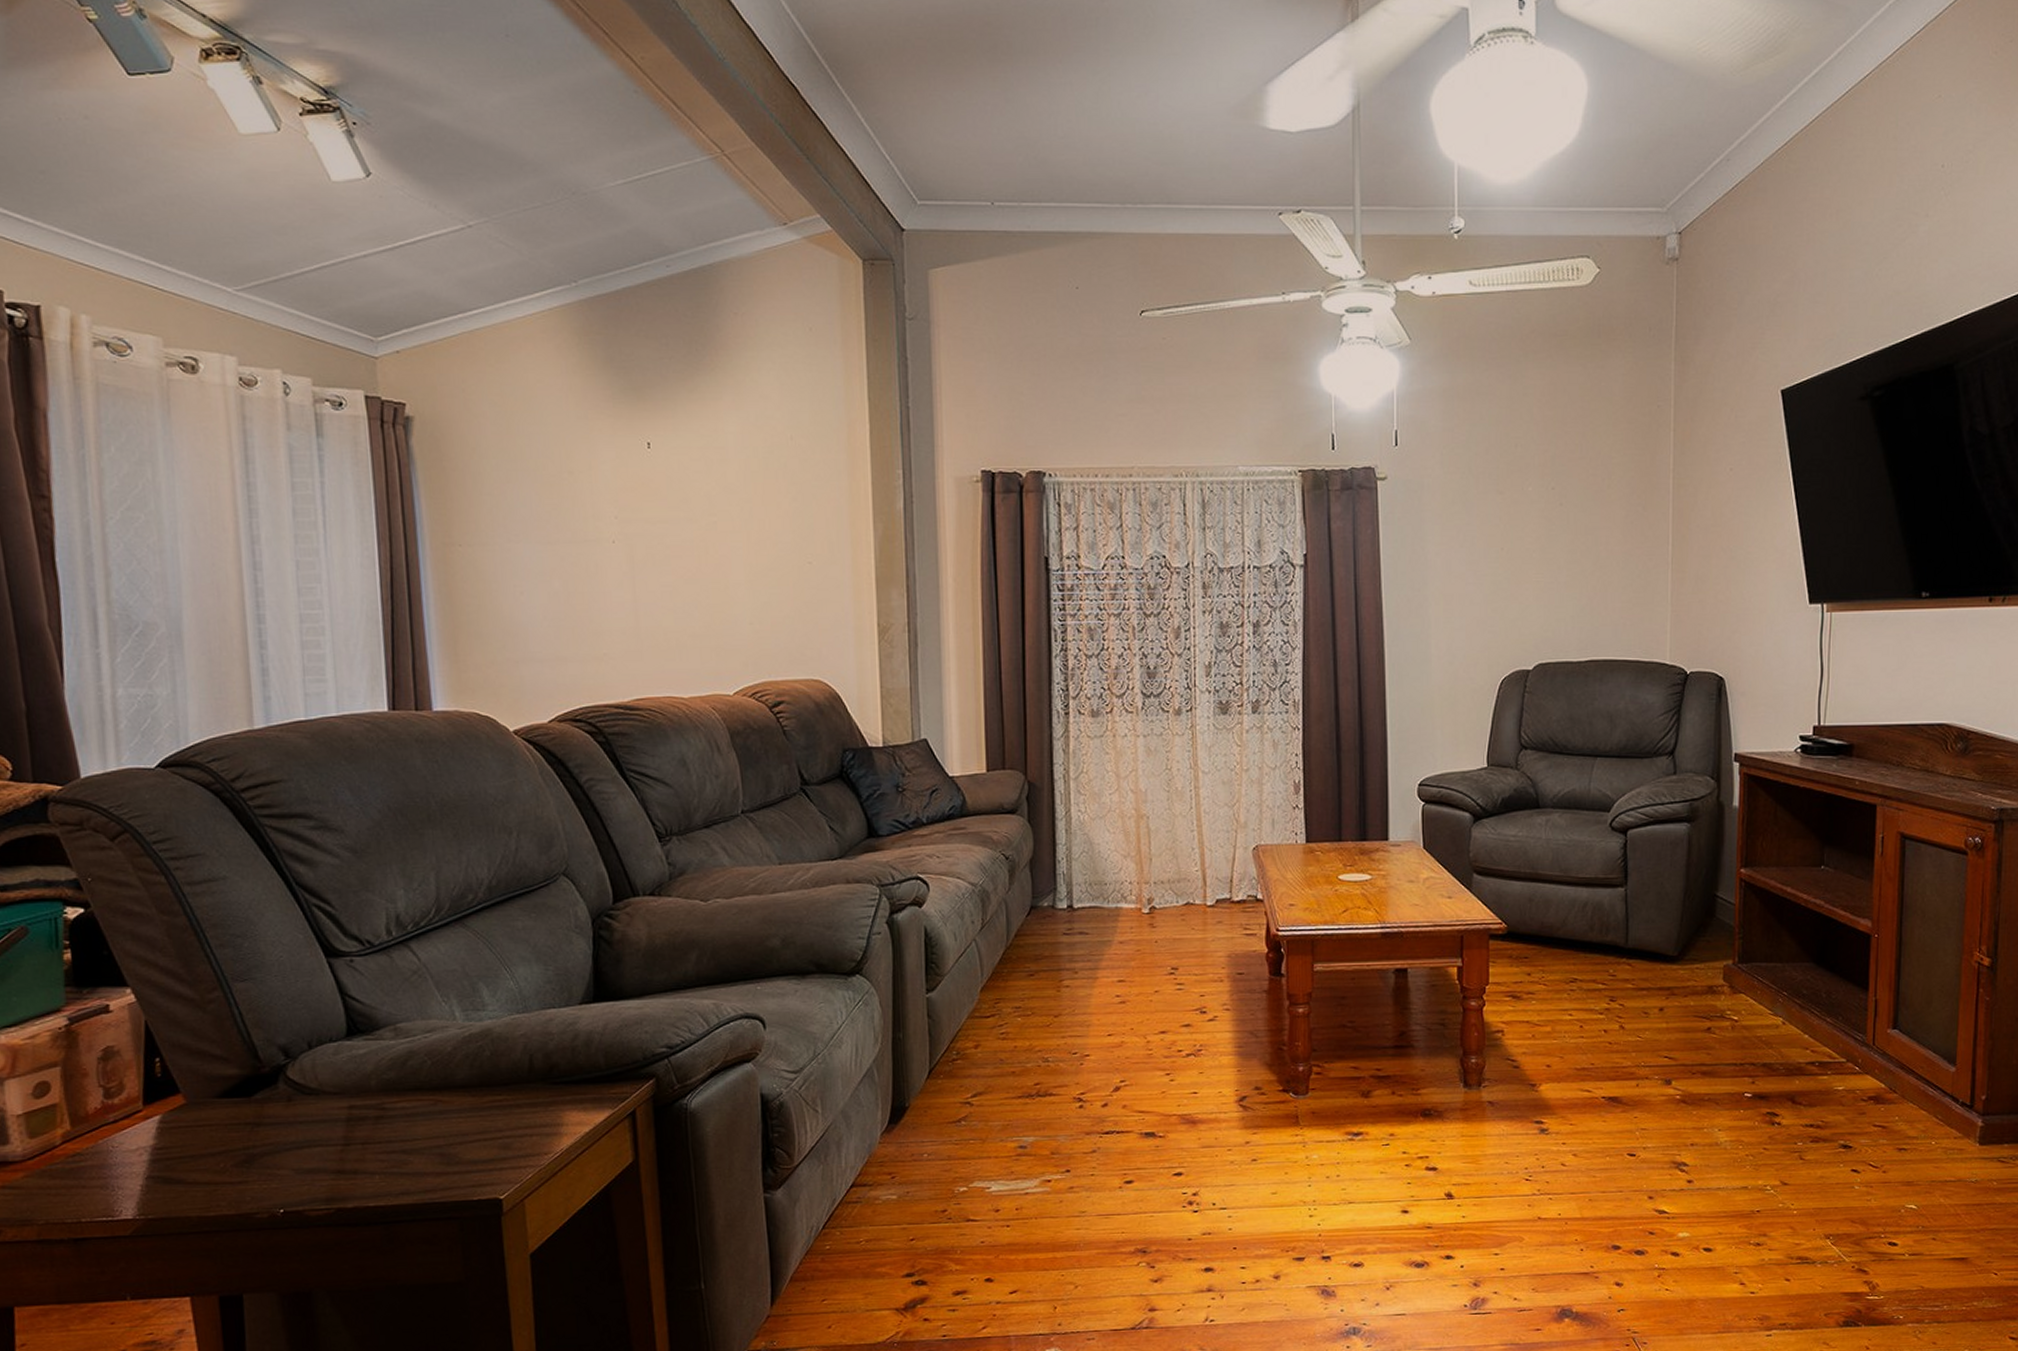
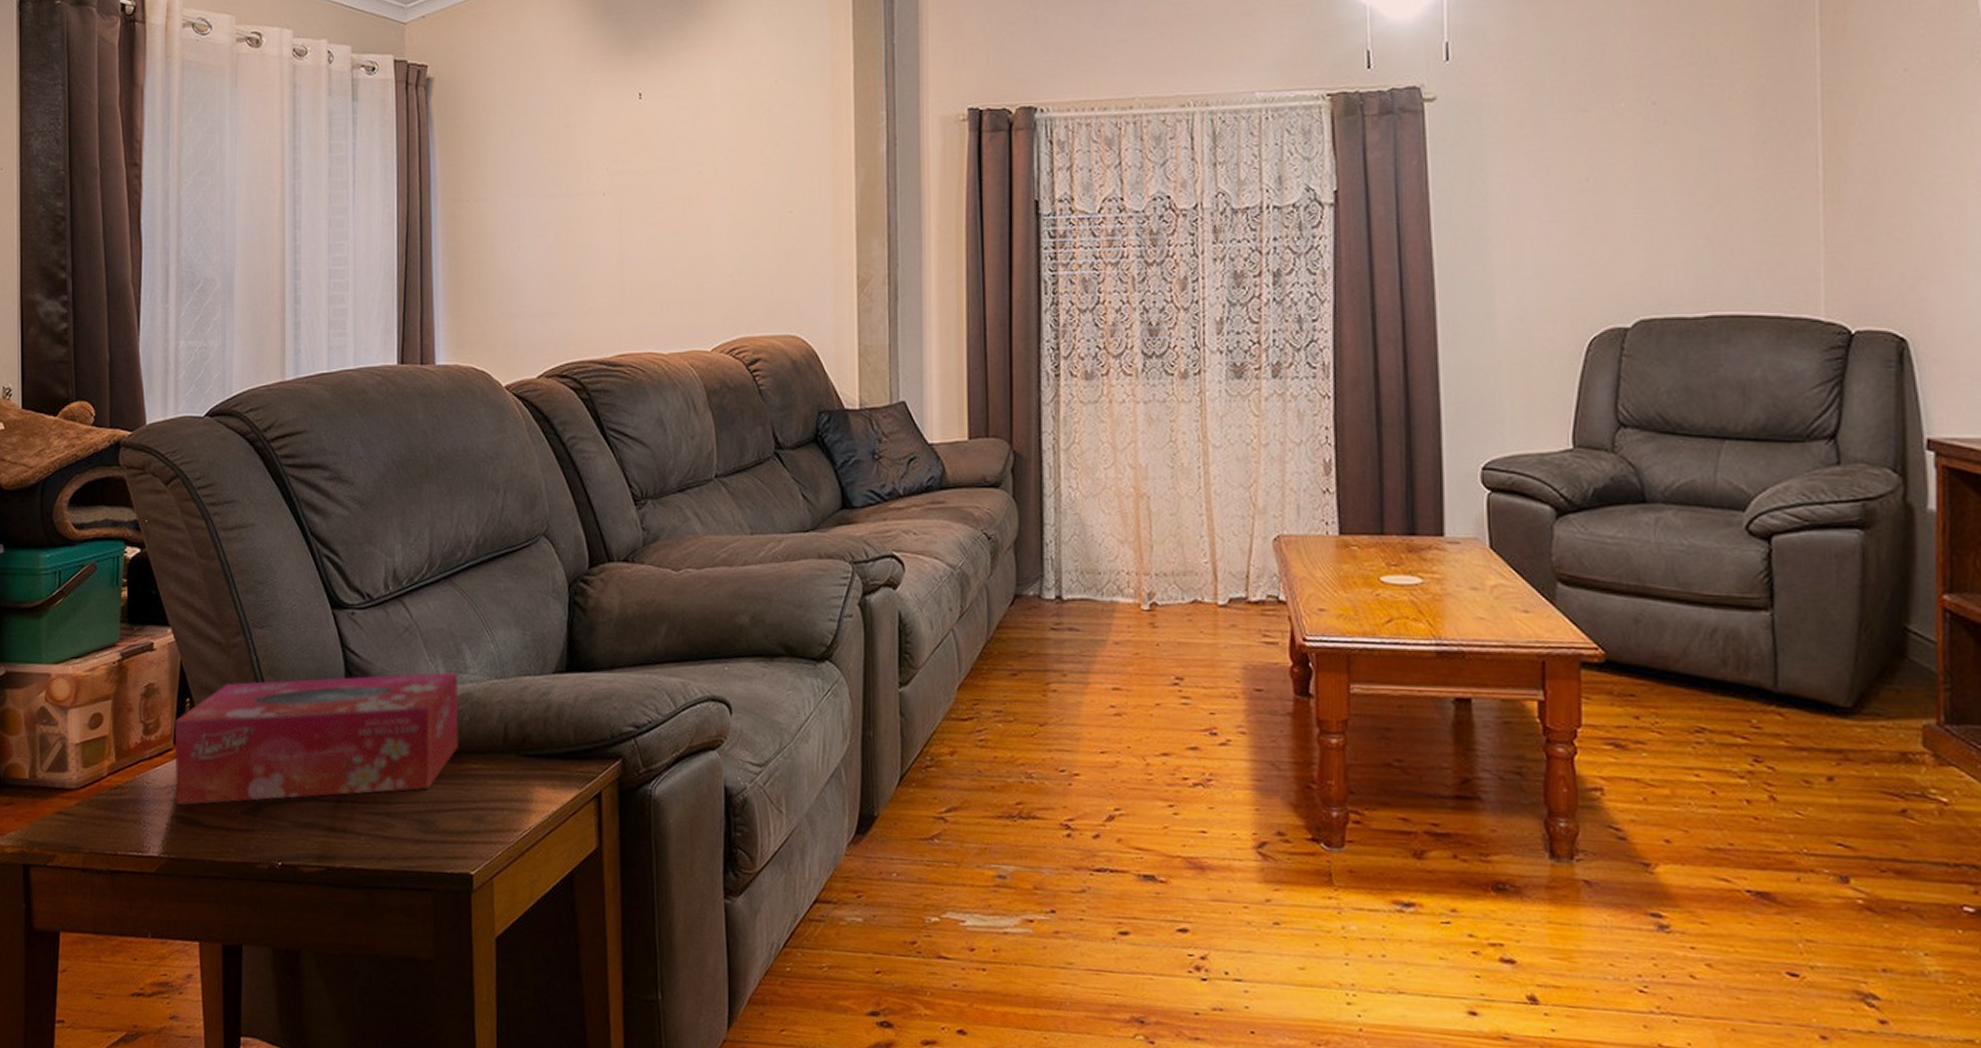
tissue box: none [143,1011,480,1166] -> present [175,672,459,806]

